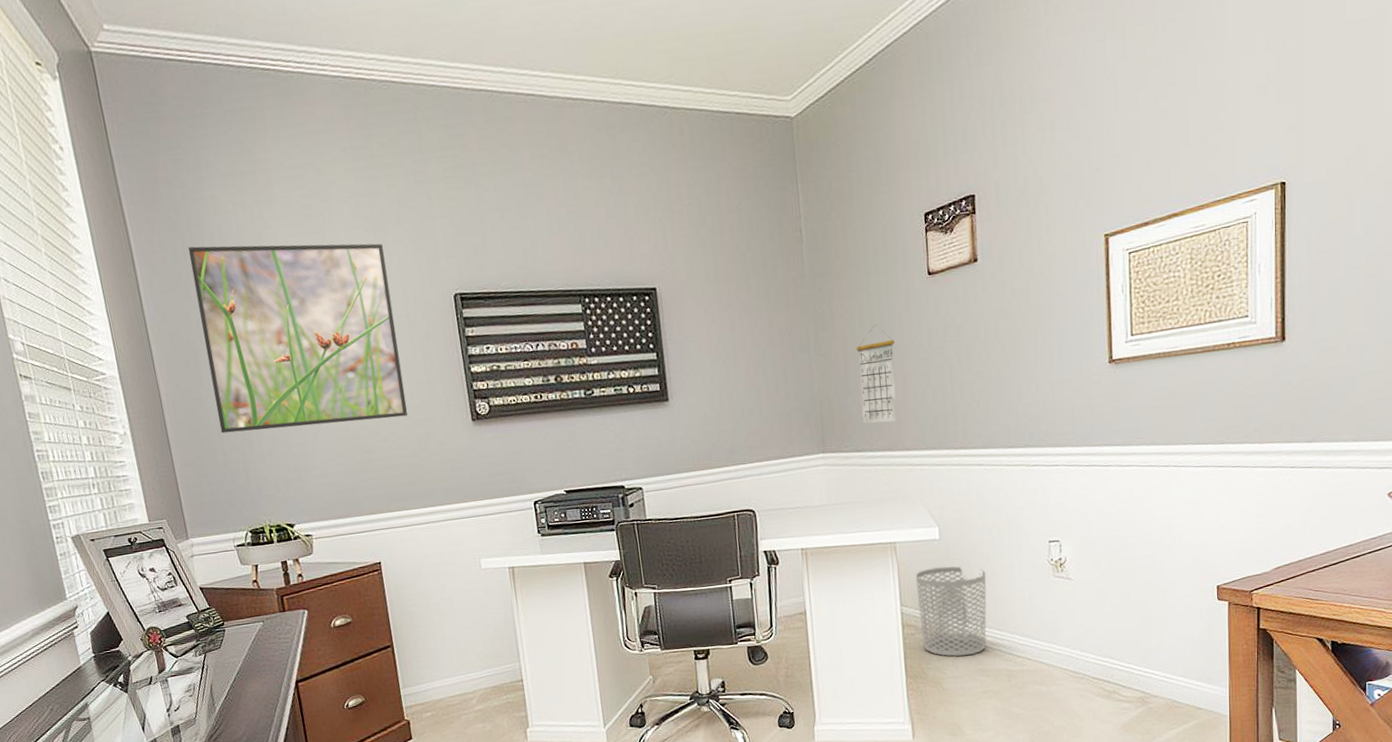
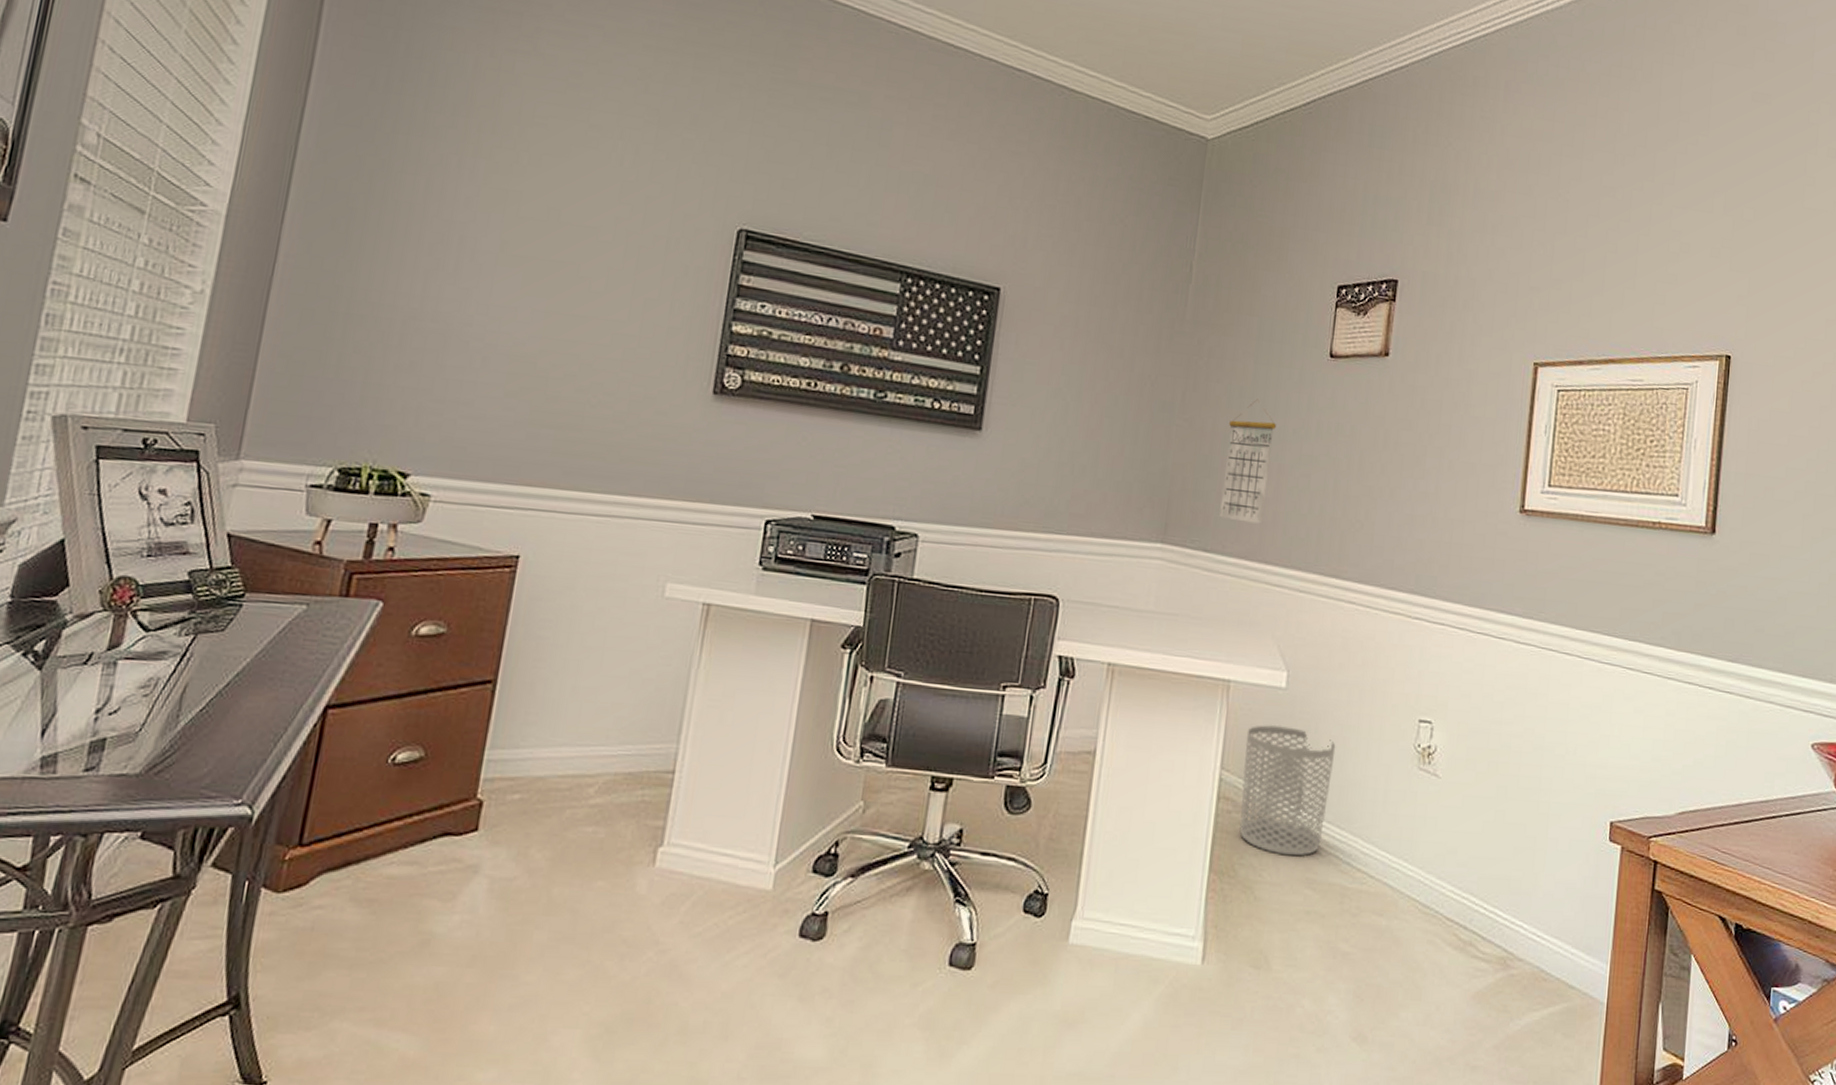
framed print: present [188,243,408,434] -> none [348,78,664,366]

